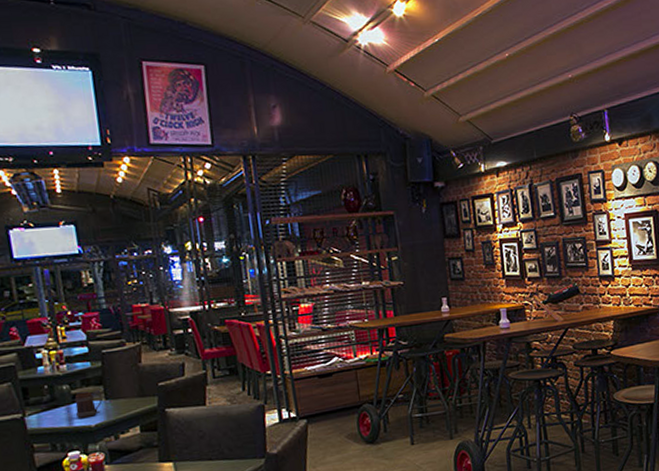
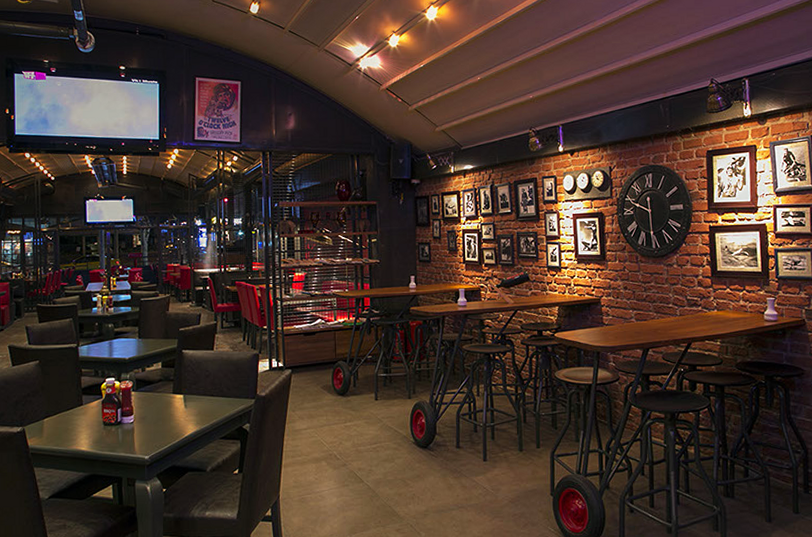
beer mug: present [74,391,103,419] -> none [116,331,136,352]

